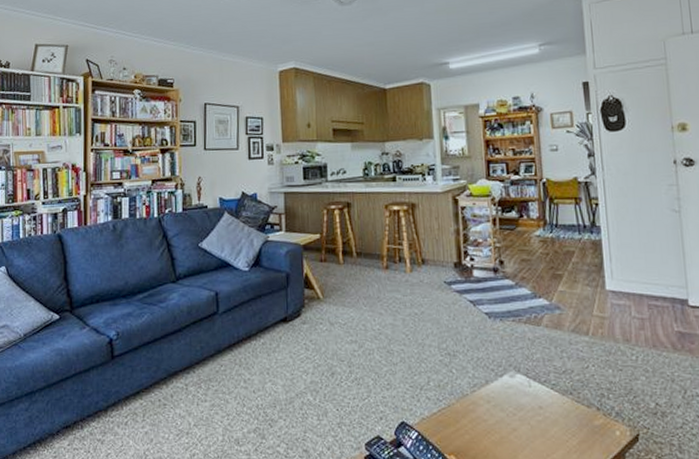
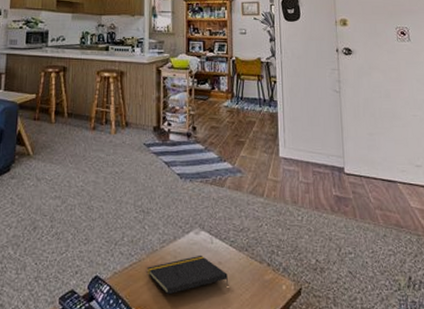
notepad: none [457,399,553,441] -> present [146,254,229,295]

